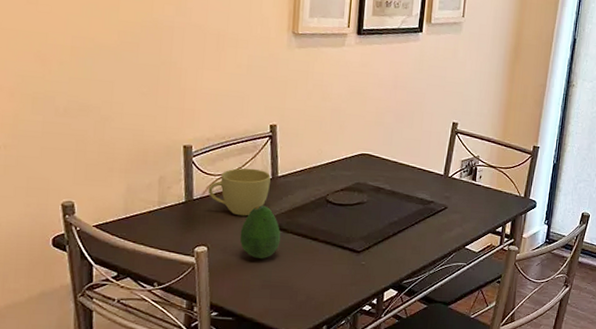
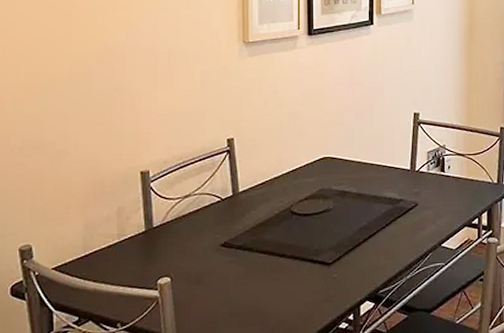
cup: present [208,168,271,216] -> none [168,187,231,240]
fruit: present [239,205,281,259] -> none [204,225,247,285]

